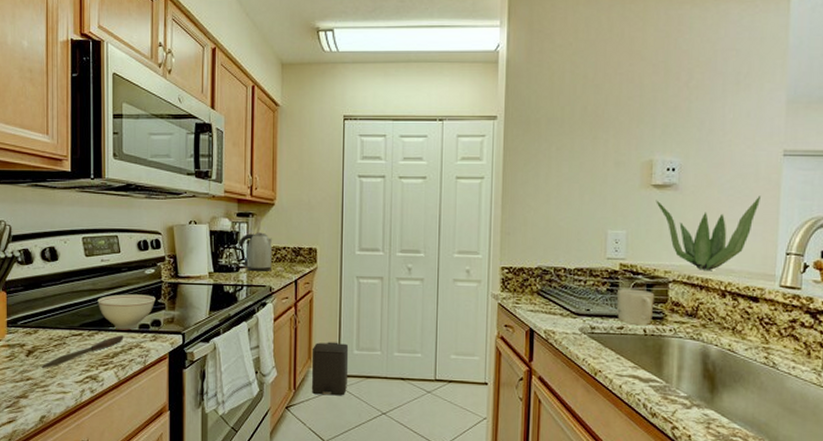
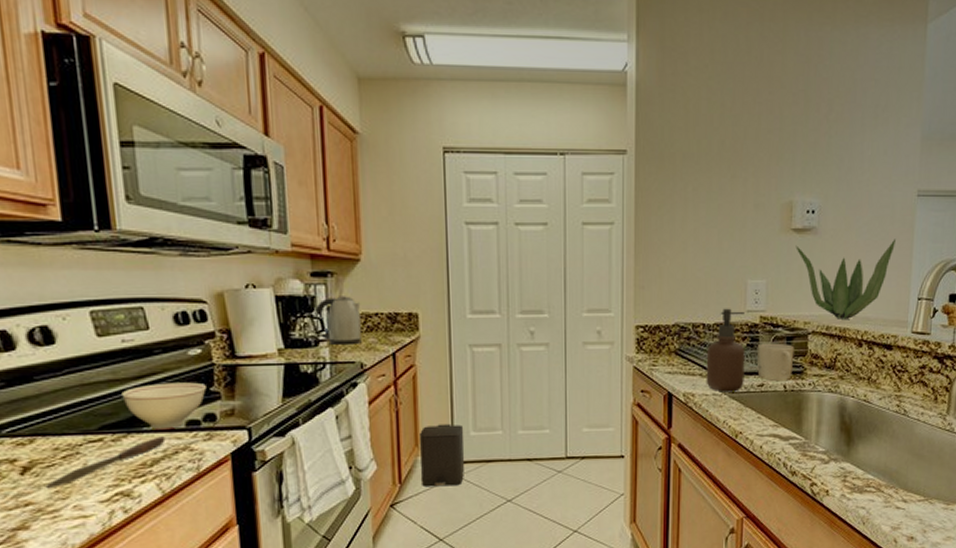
soap dispenser: none [566,255,605,333] -> present [706,308,745,392]

